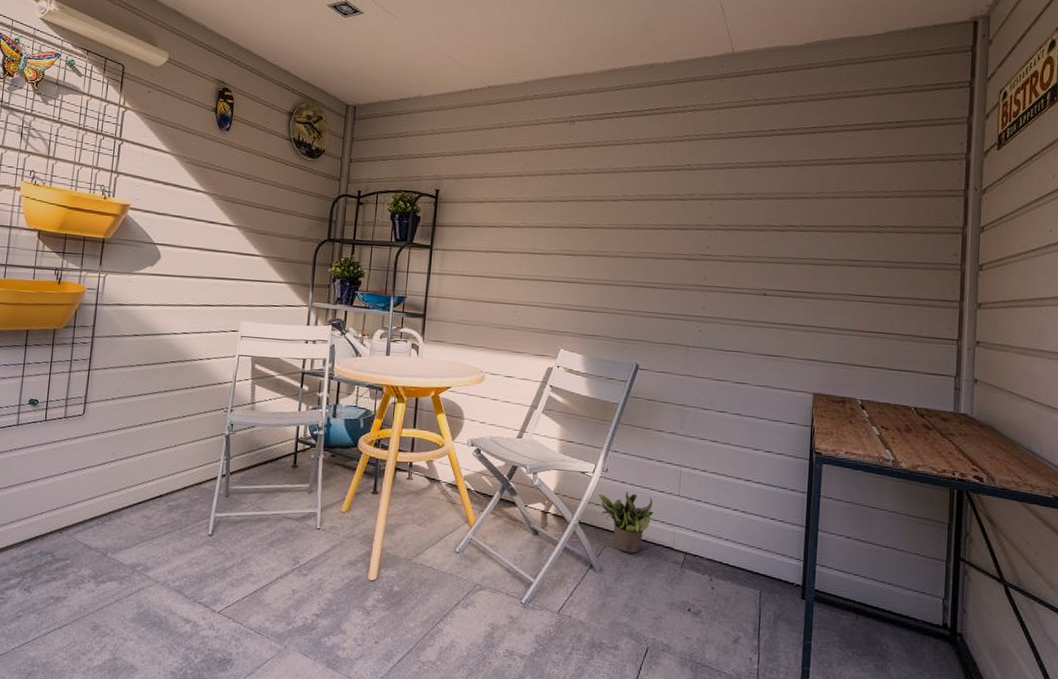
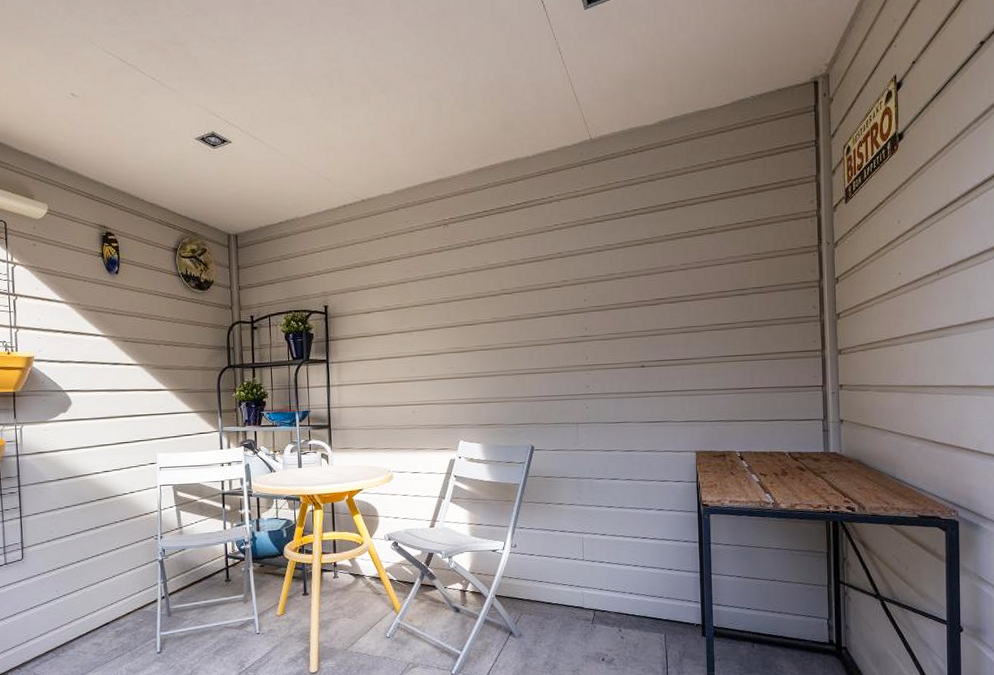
potted plant: present [598,491,654,554] -> none [510,562,563,617]

